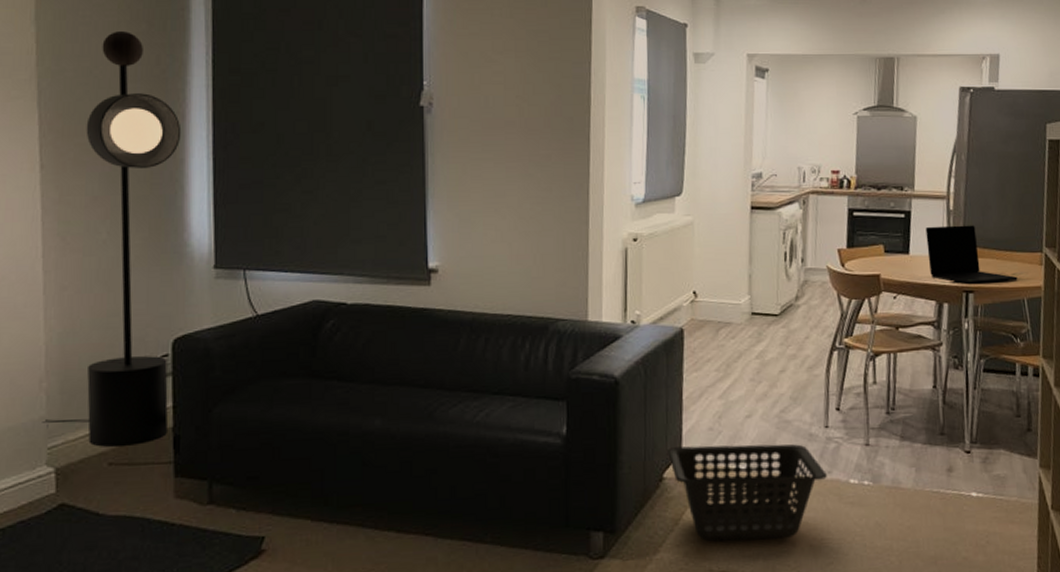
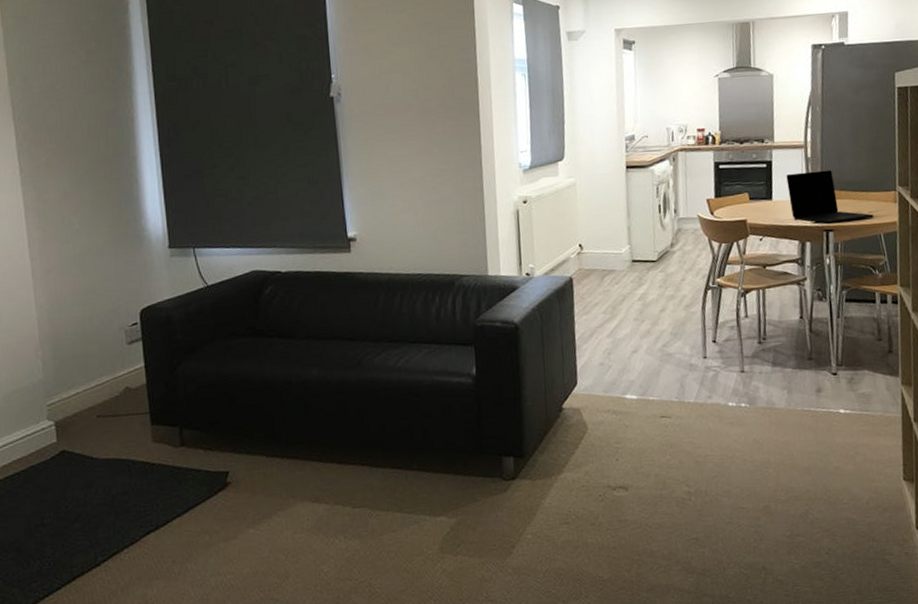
floor lamp: present [42,30,182,448] -> none [41,49,143,403]
laundry basket: present [667,444,827,542] -> none [565,374,708,462]

